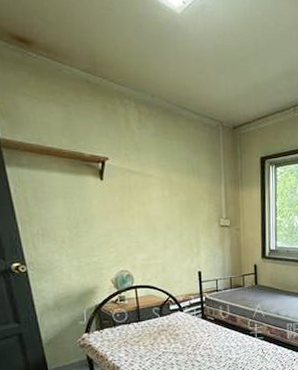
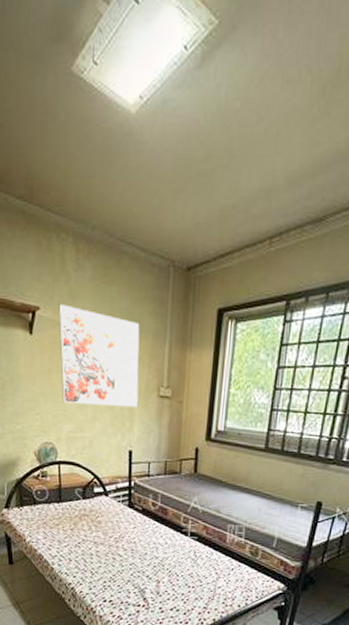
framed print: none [126,155,202,237] -> present [58,304,140,408]

